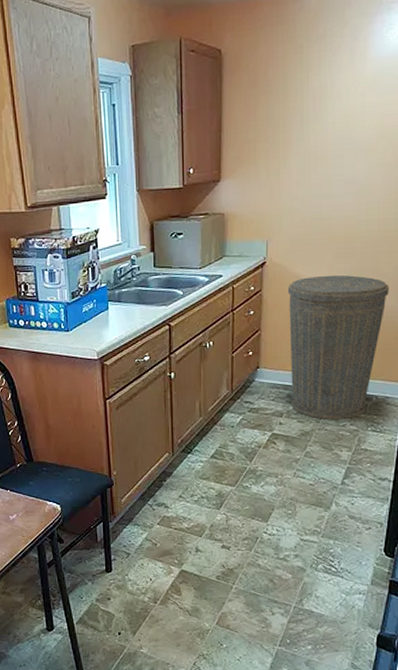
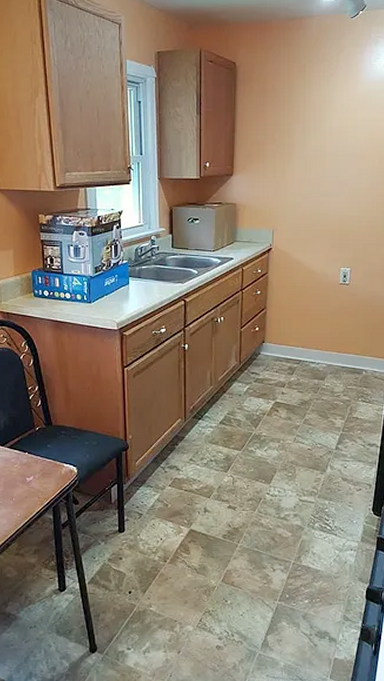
trash can: present [287,274,389,419] -> none [290,262,376,390]

